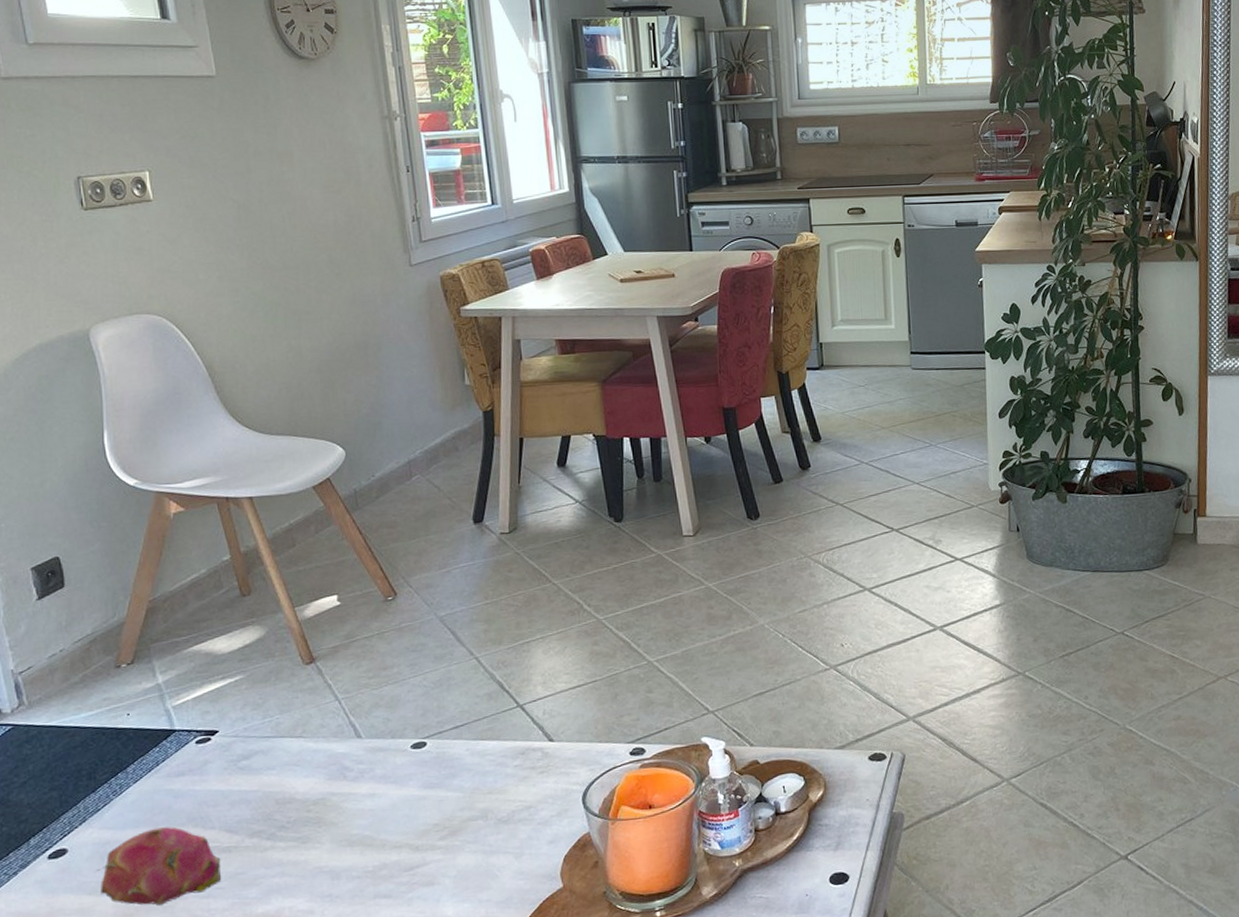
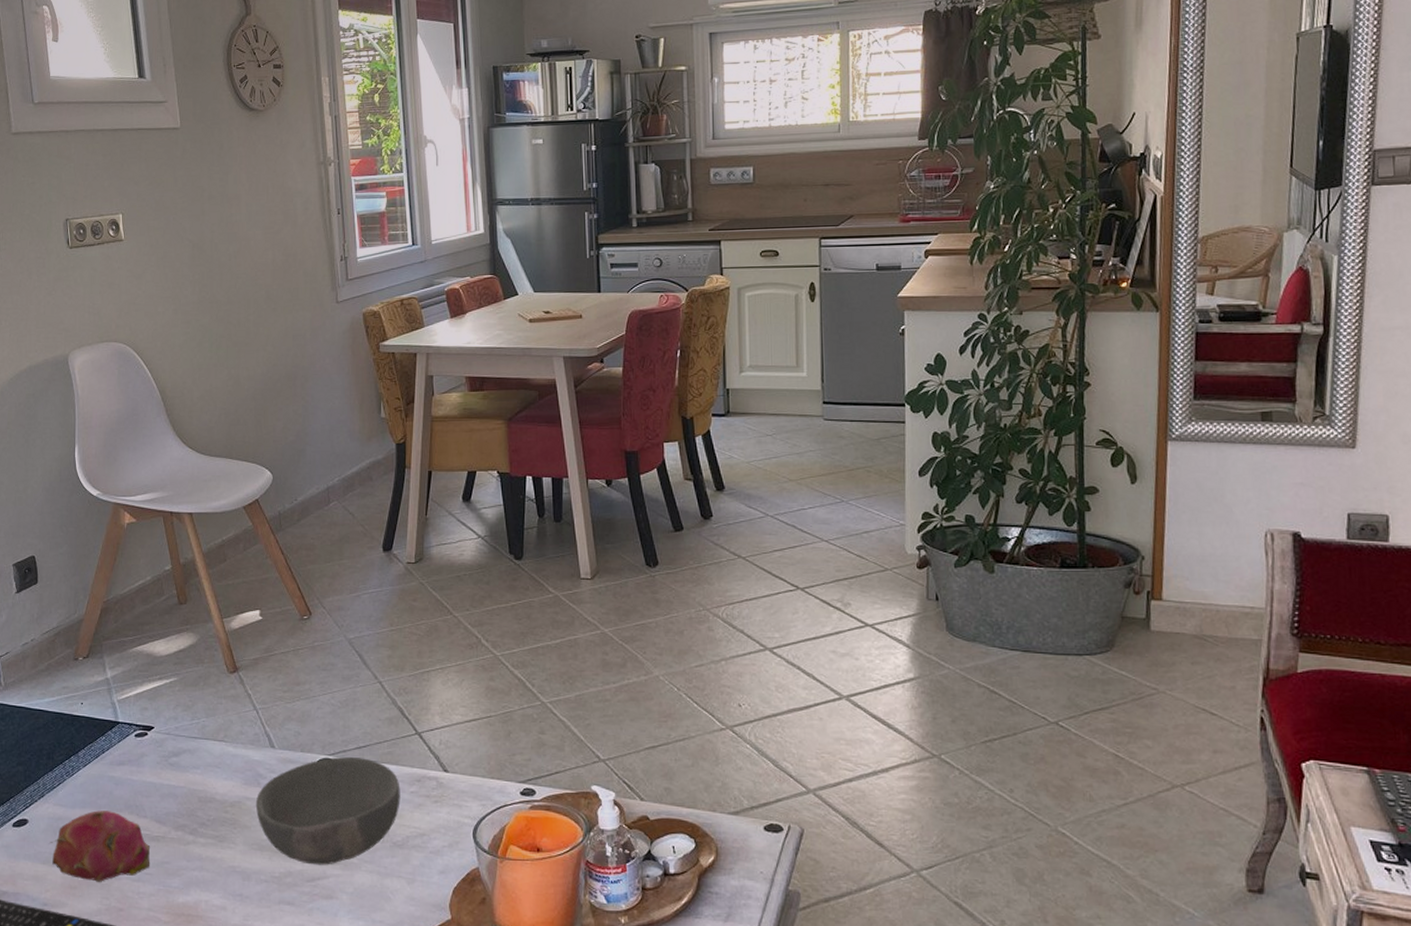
bowl: none [342,737,504,854] -> present [255,756,400,865]

